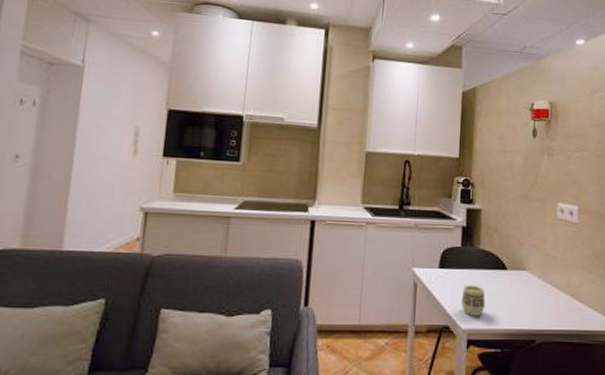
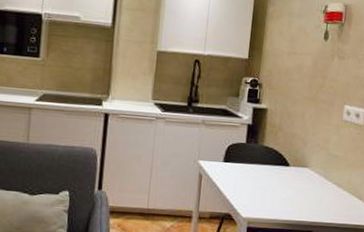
cup: present [461,285,486,316] -> none [243,178,267,207]

